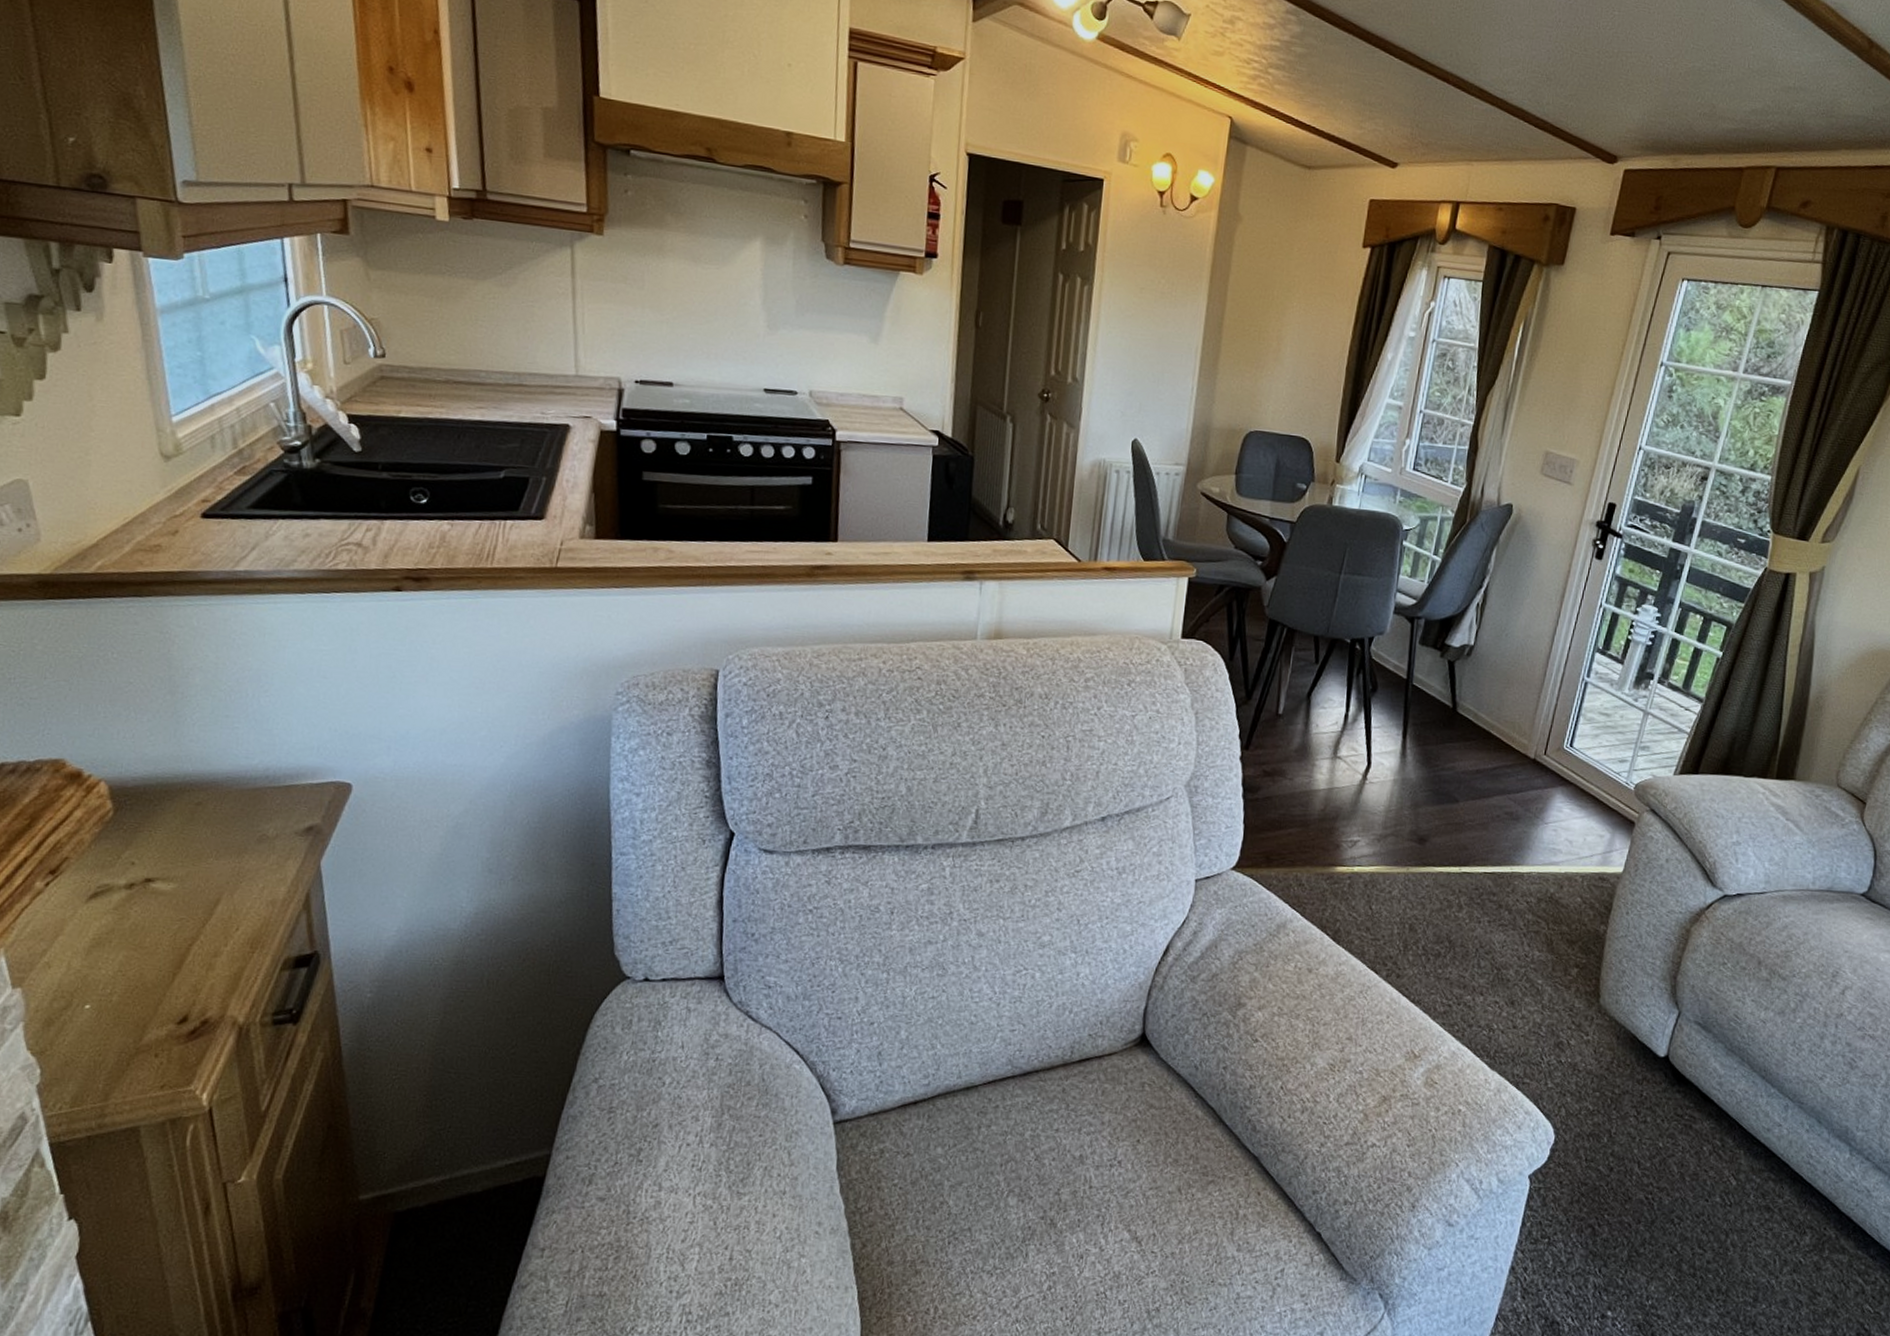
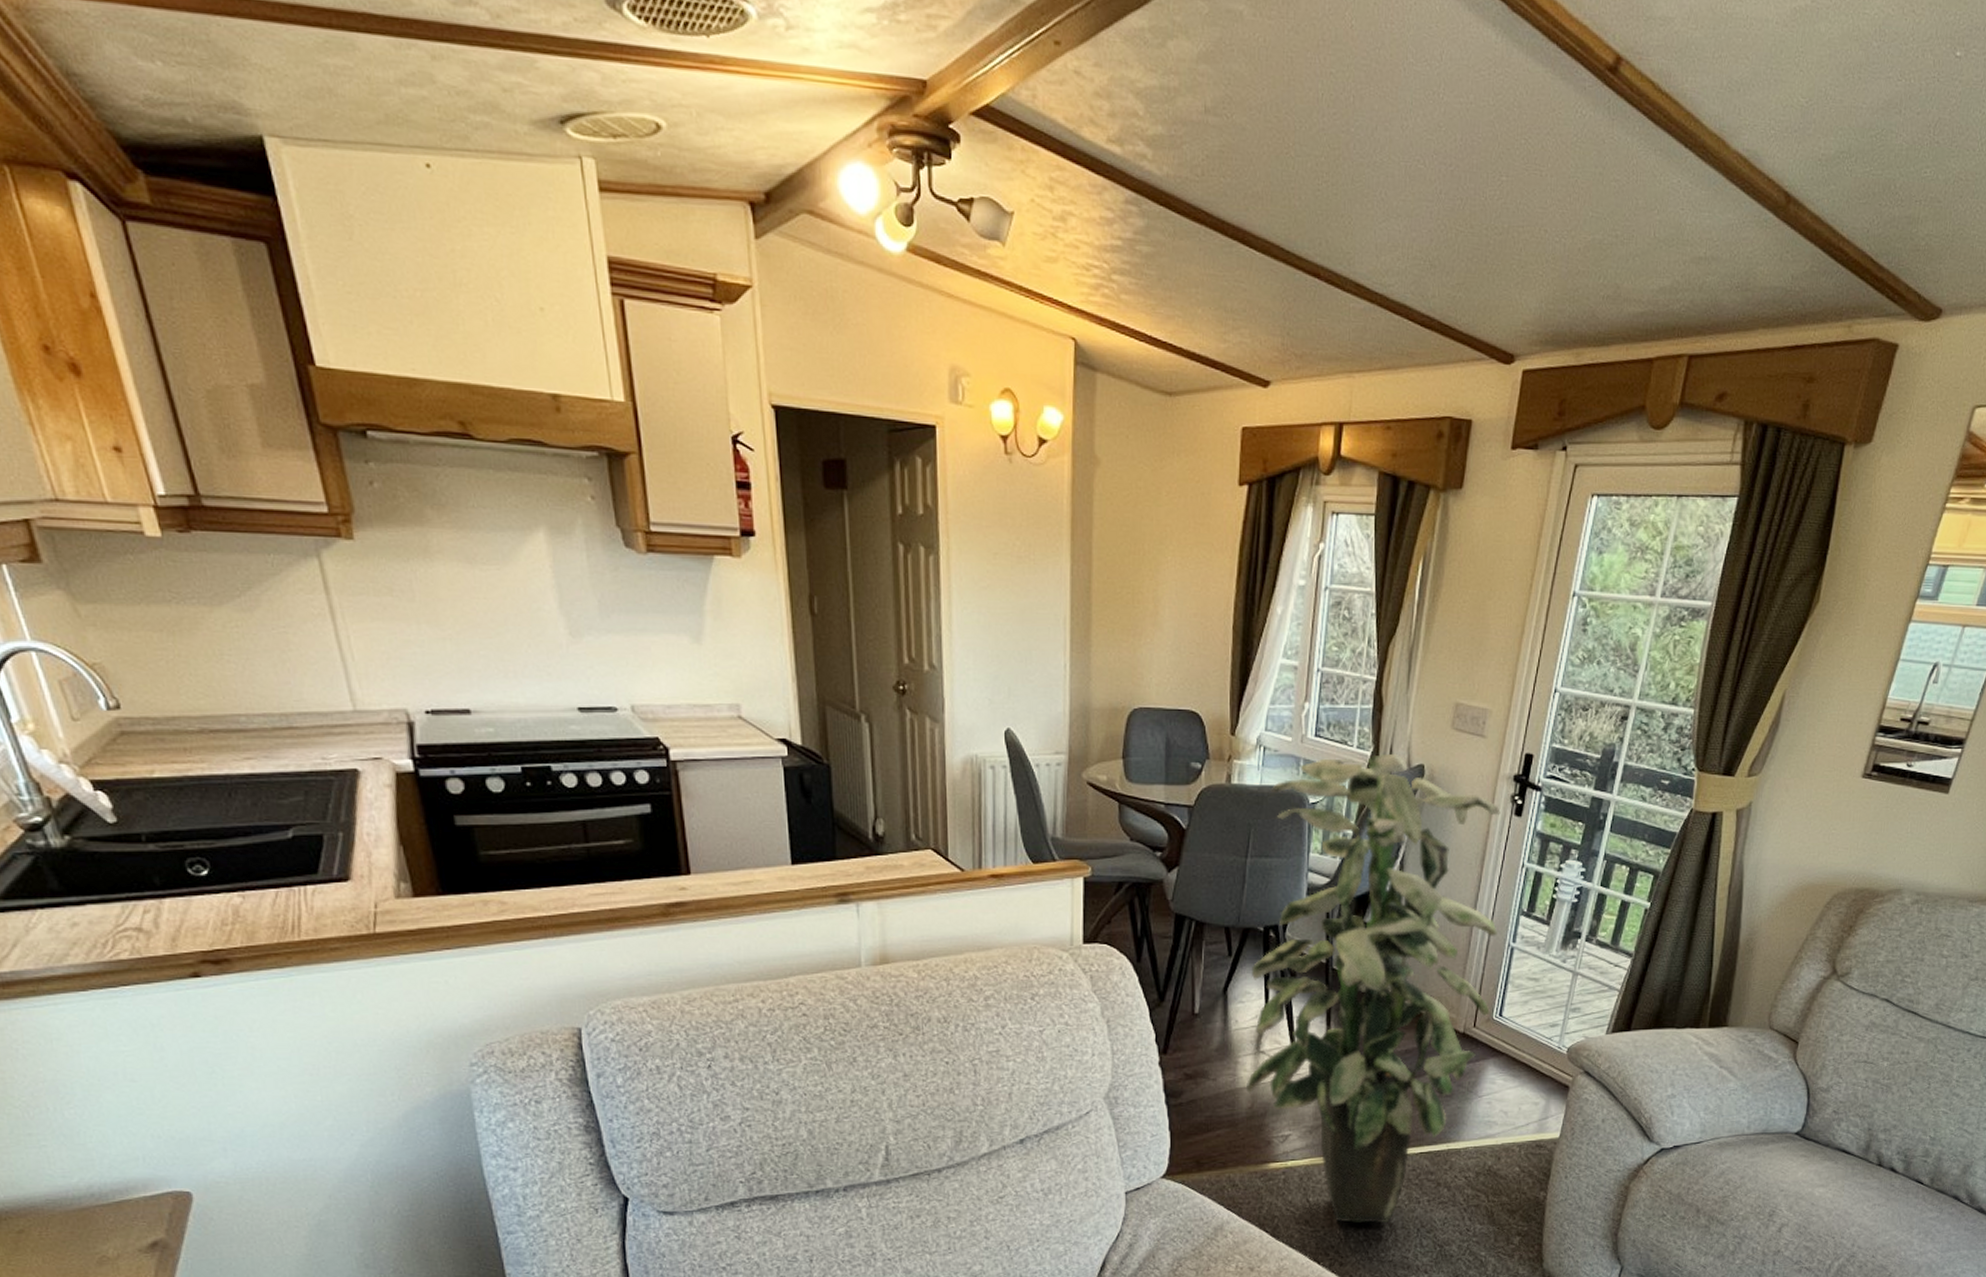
indoor plant: none [1321,490,1582,940] -> present [1246,753,1501,1224]

